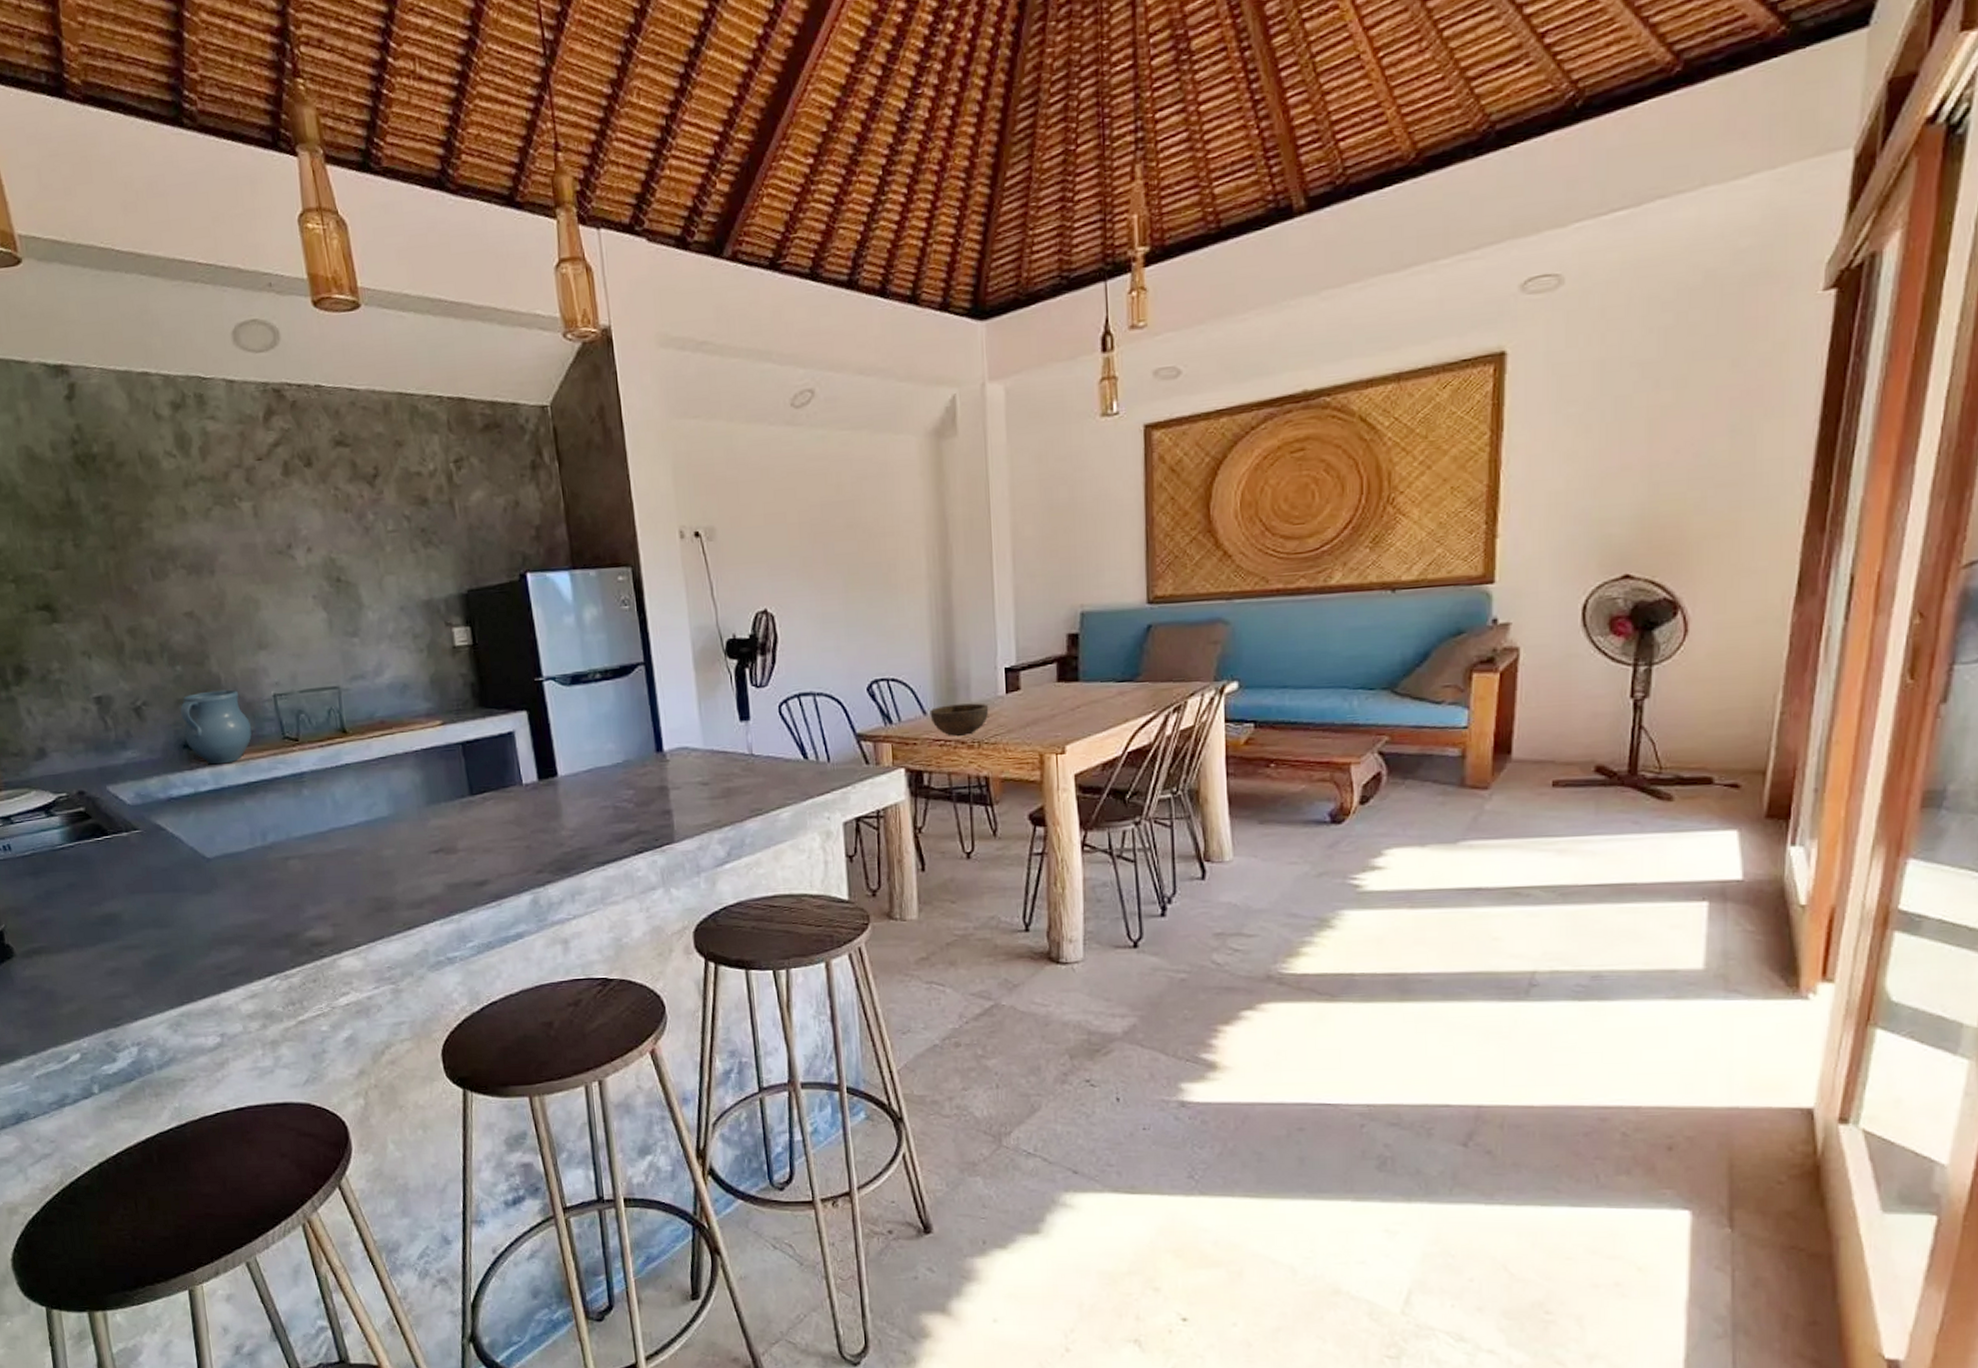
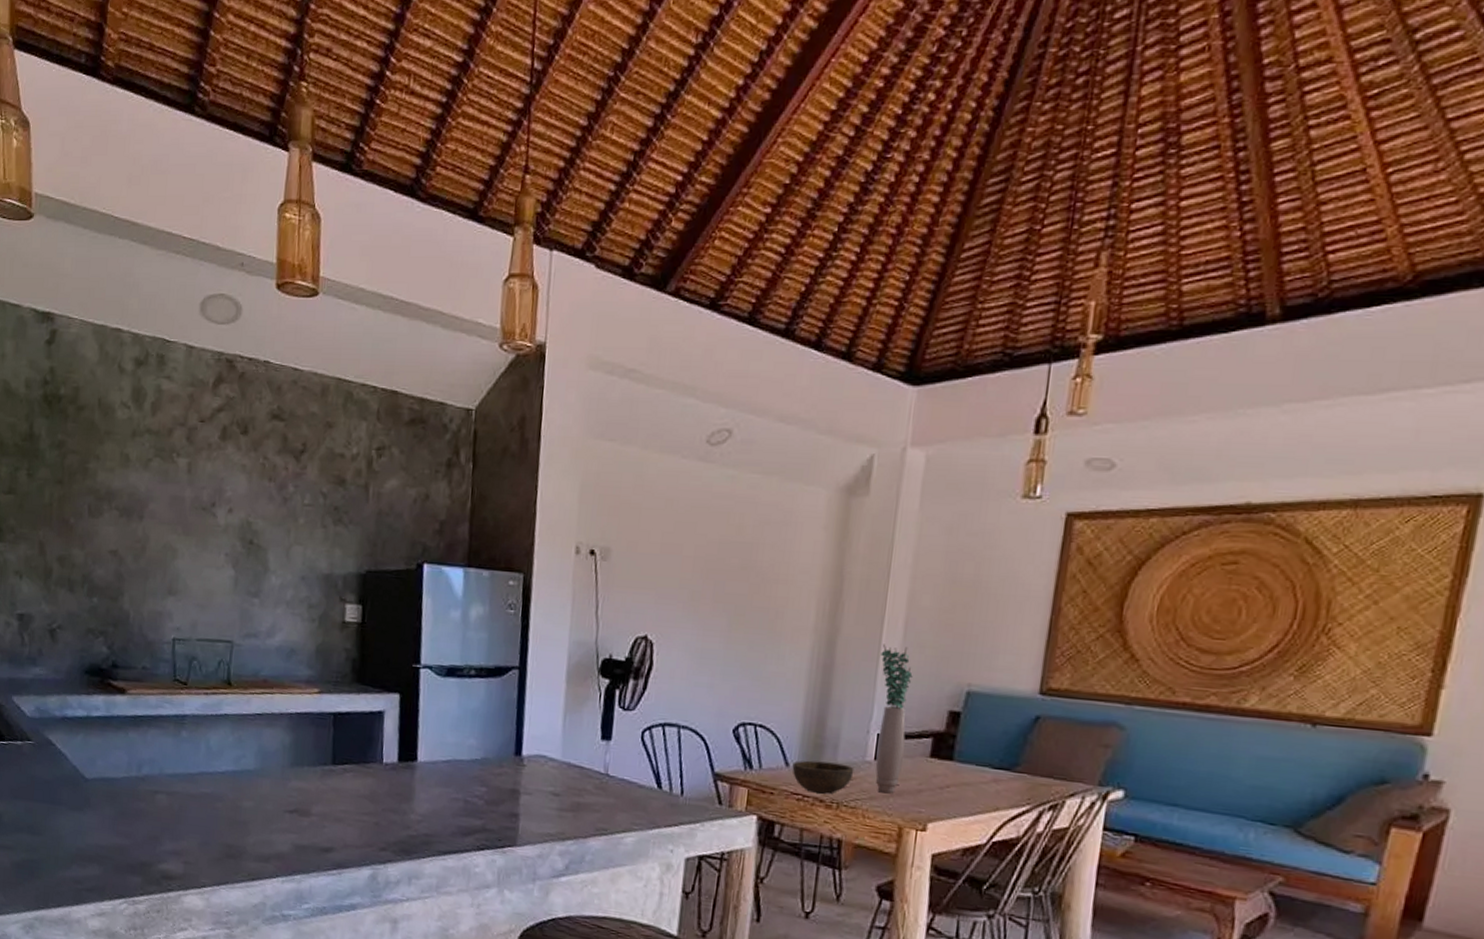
ceramic jug: present [180,689,252,765] -> none [88,625,148,695]
vase: none [995,579,1033,724] -> present [875,644,913,794]

